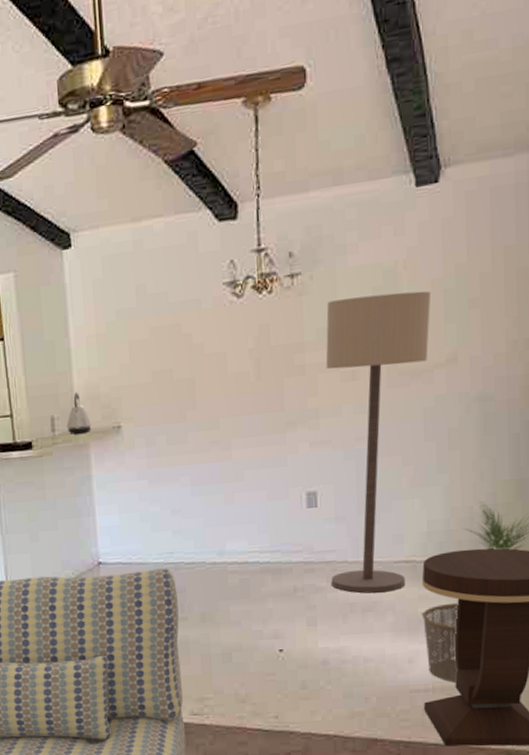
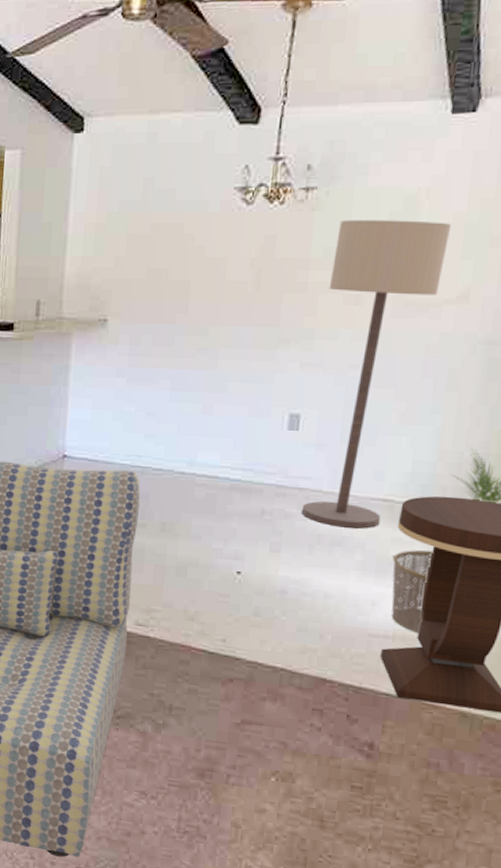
kettle: present [66,391,92,434] -> none [51,278,78,322]

